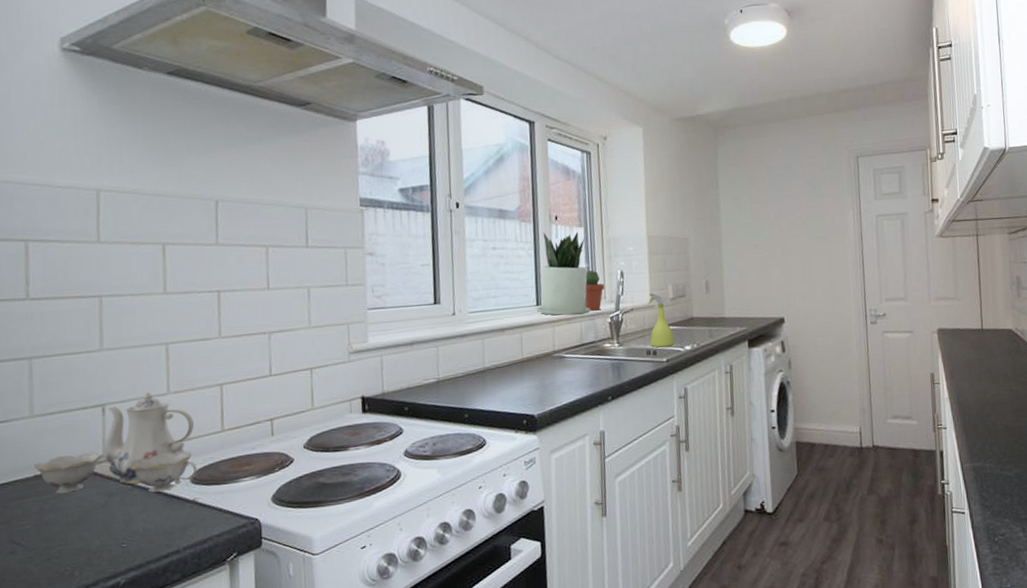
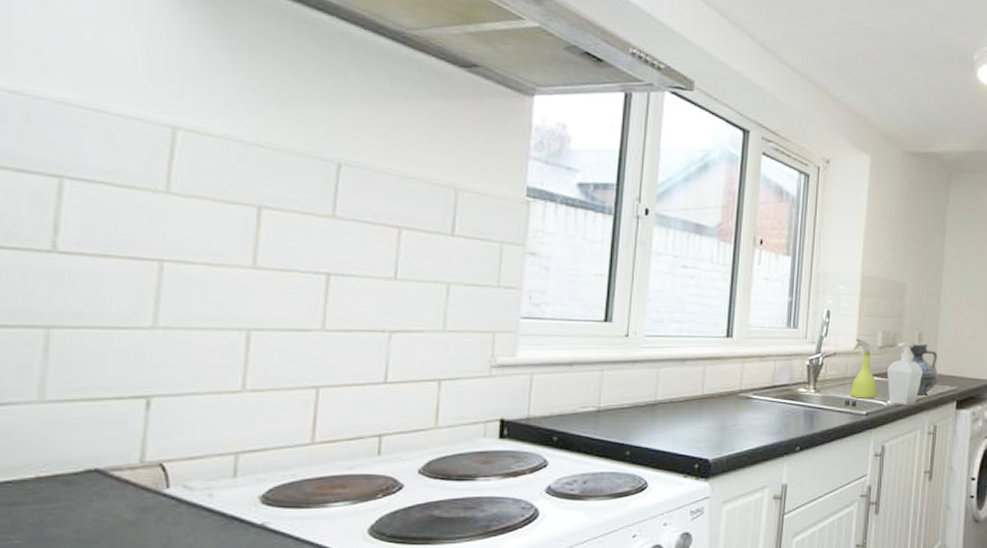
tea set: present [33,392,198,494] -> none [35,387,274,511]
planter: present [536,232,591,316] -> none [725,255,792,354]
succulent plant: present [585,270,605,311] -> none [782,305,808,351]
soap bottle: none [680,292,714,351] -> present [886,343,923,407]
ceramic jug: none [698,290,729,339] -> present [909,343,938,395]

